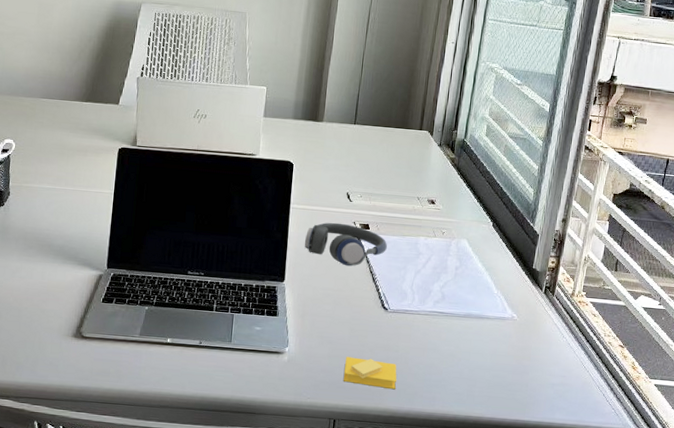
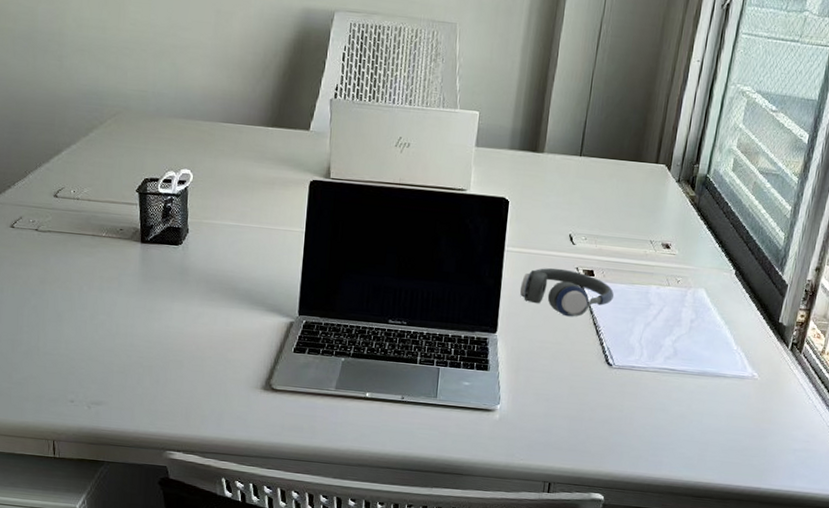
sticky notes: present [343,356,397,390] -> none [560,416,621,453]

